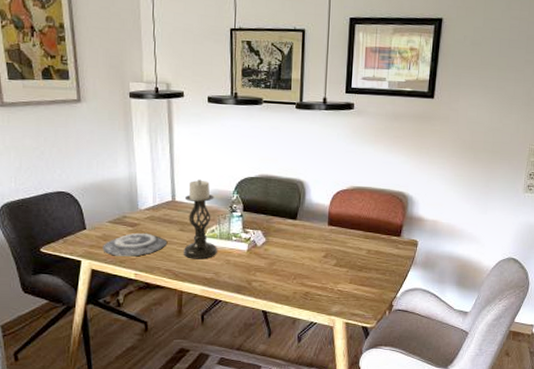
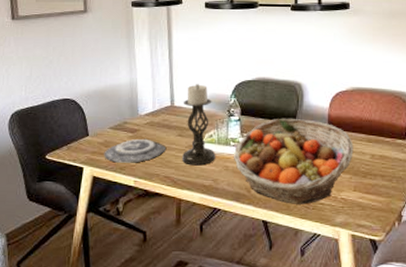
fruit basket: none [234,214,351,296] -> present [233,118,354,204]

